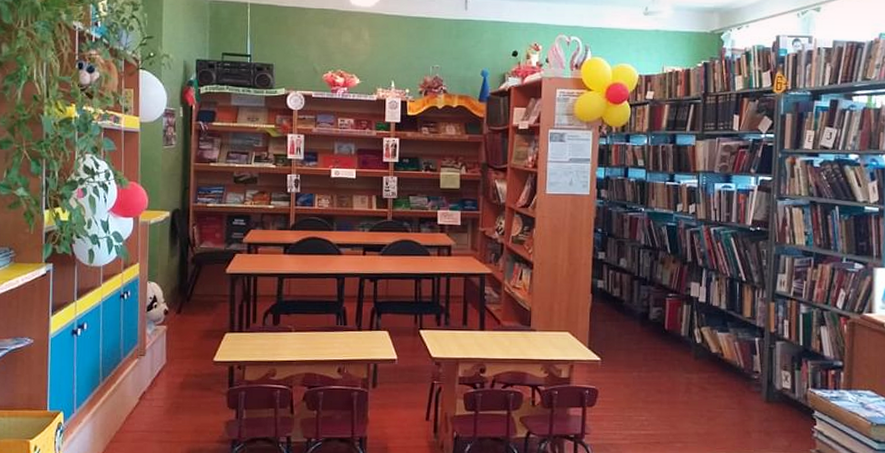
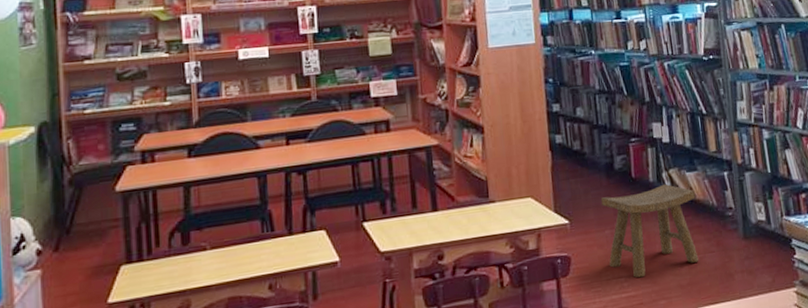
stool: none [632,339,724,420] -> present [600,183,699,278]

